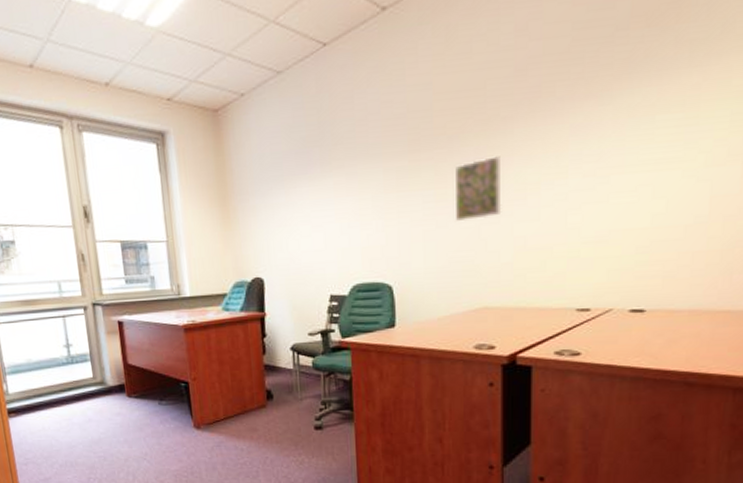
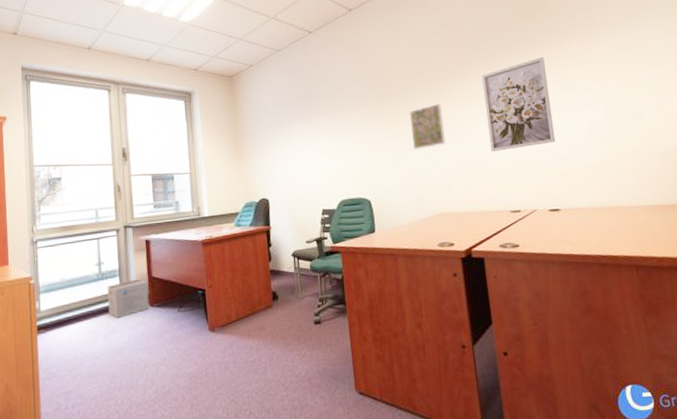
cardboard box: none [78,366,127,408] -> present [107,279,149,319]
wall art: none [562,86,664,228] -> present [482,56,556,152]

